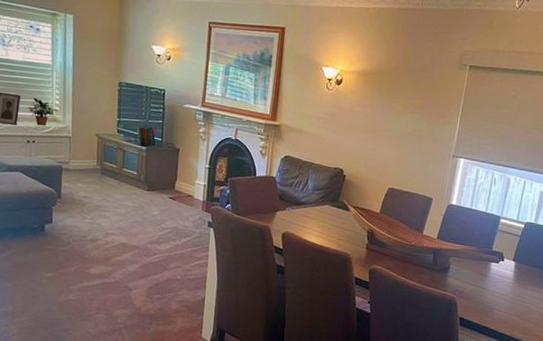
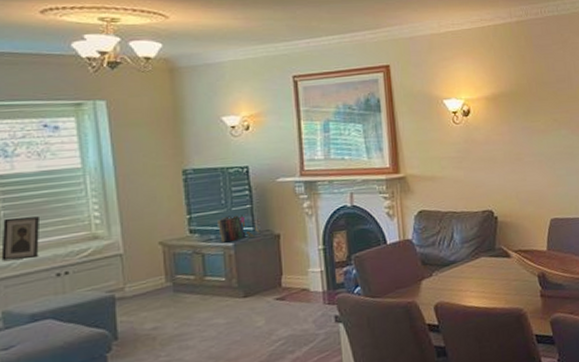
potted plant: present [27,97,58,126] -> none [52,214,99,250]

